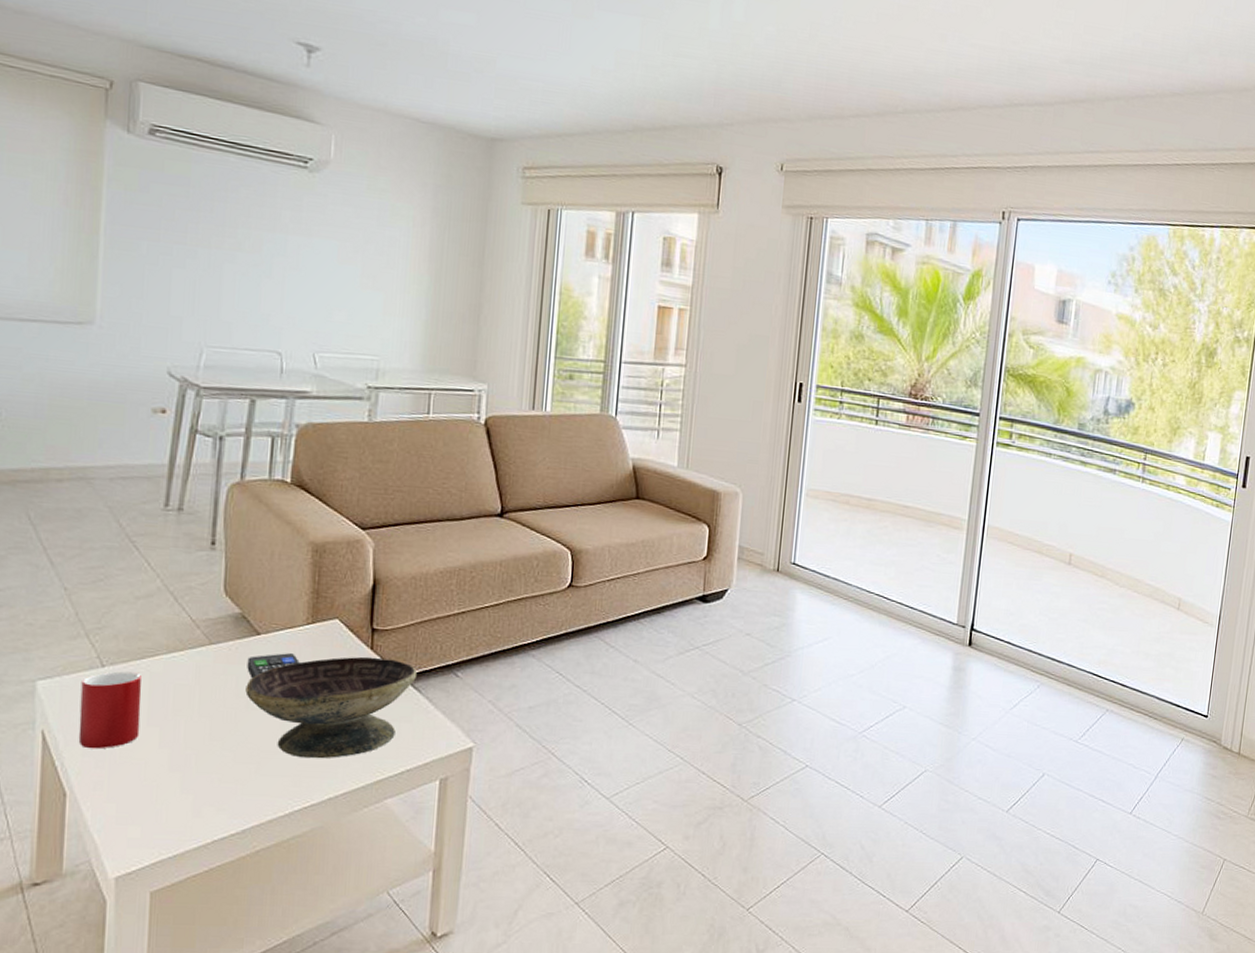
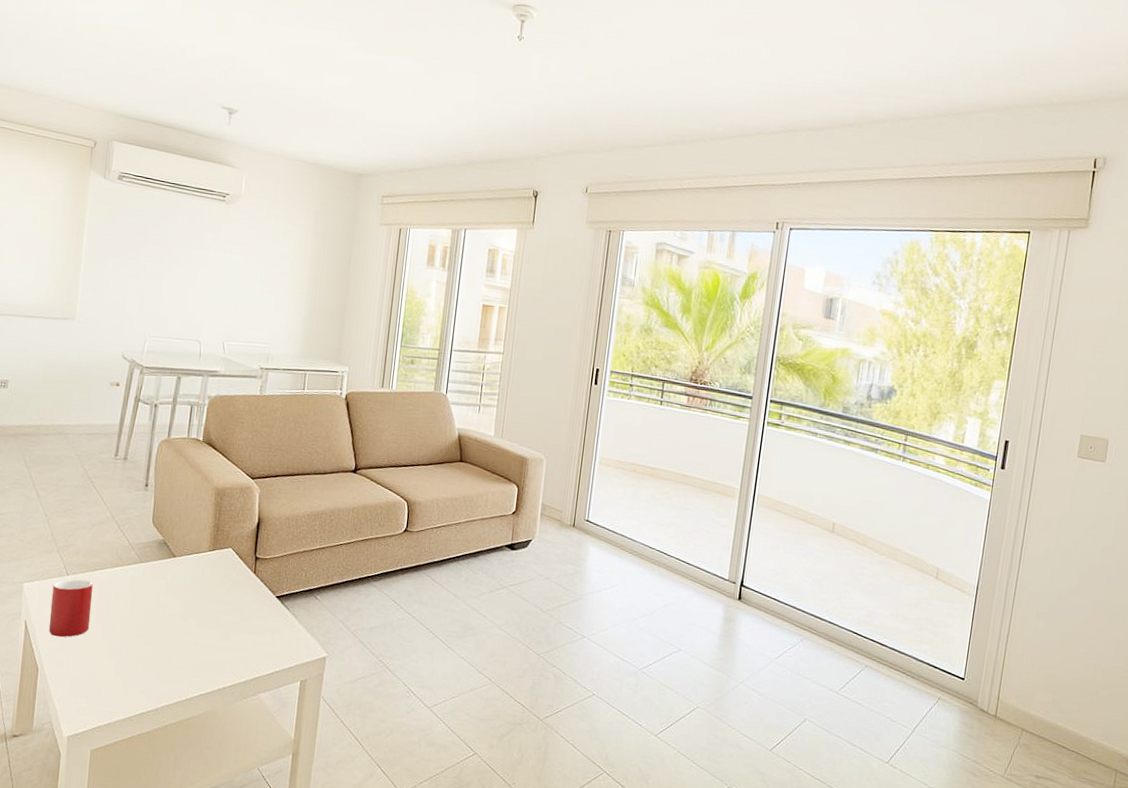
decorative bowl: present [245,656,418,759] -> none [163,578,287,658]
remote control: present [247,653,300,679] -> none [165,572,203,591]

